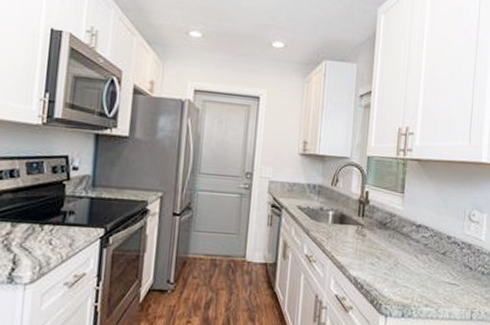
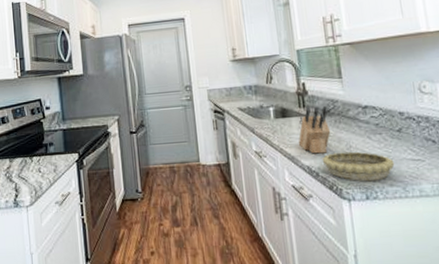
knife block: none [350,216,385,266] -> present [298,105,331,154]
decorative bowl: none [369,267,434,300] -> present [322,151,395,182]

